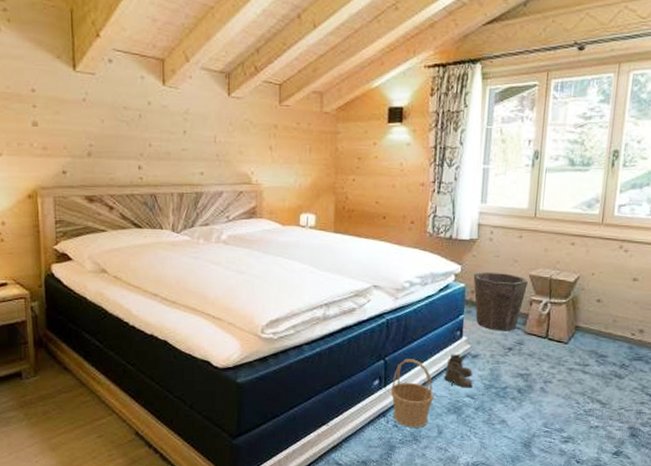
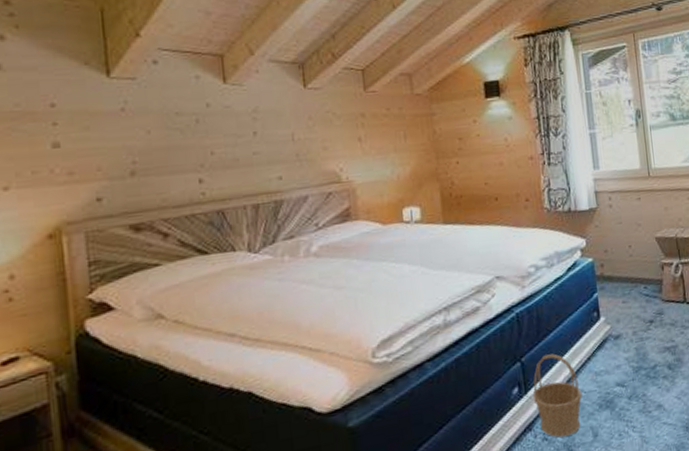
boots: present [444,354,473,388] -> none [589,338,621,376]
waste bin: present [473,271,528,331] -> none [599,239,656,304]

